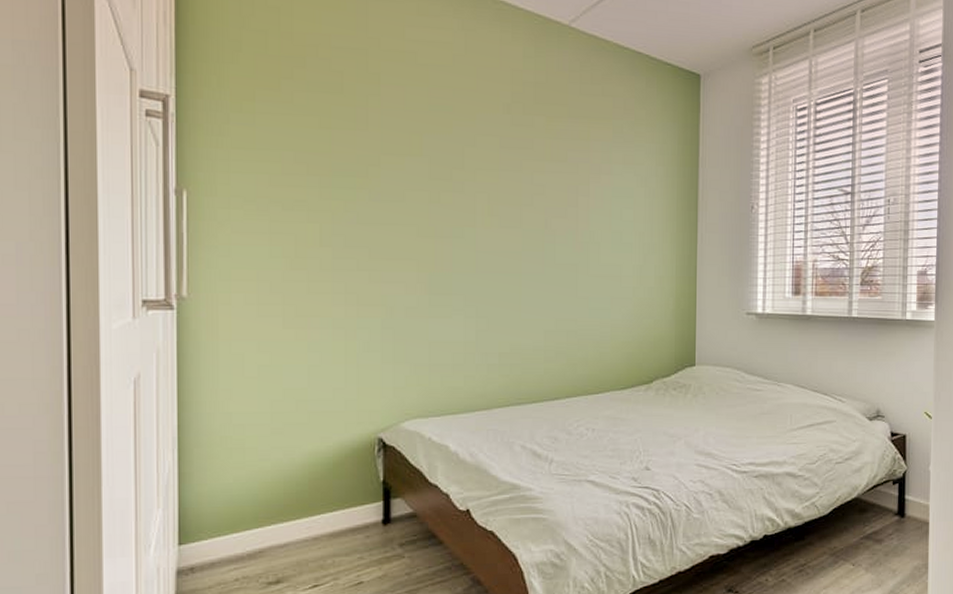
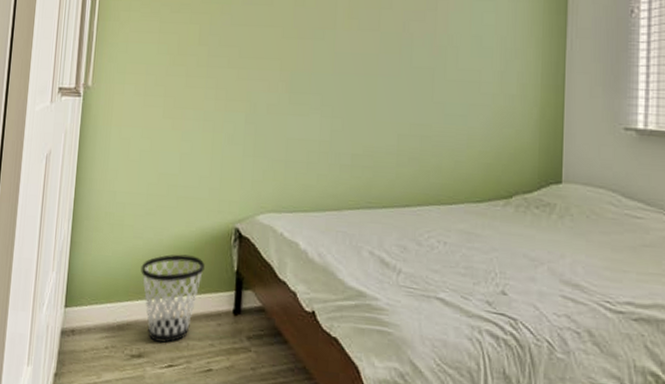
wastebasket: none [271,471,346,565] -> present [141,254,205,343]

